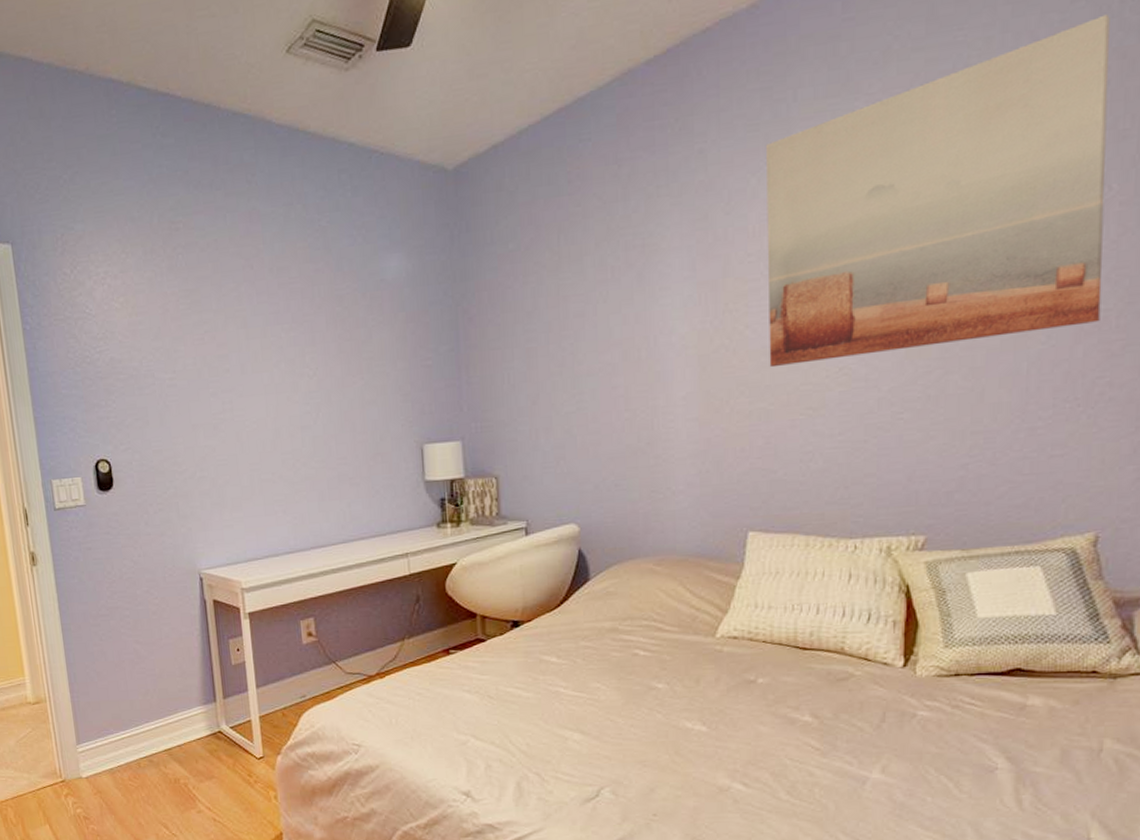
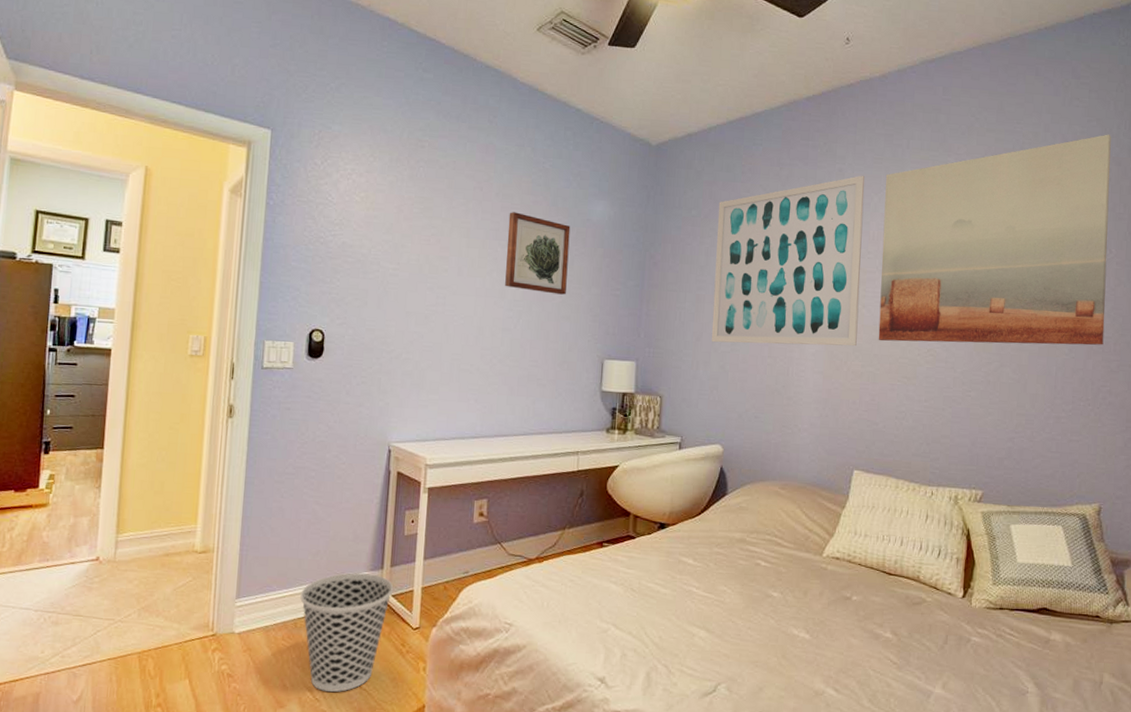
wastebasket: none [138,708,231,826] -> present [300,573,394,692]
wall art: none [288,287,368,378] -> present [505,212,571,295]
wall art: none [542,151,741,404] -> present [711,175,865,347]

